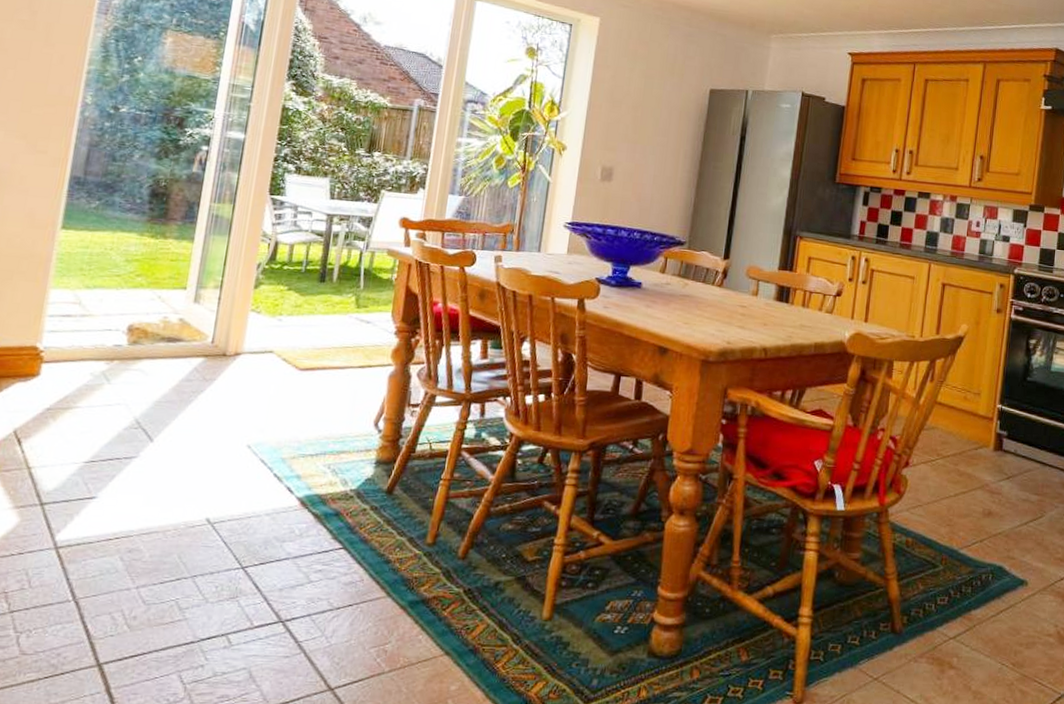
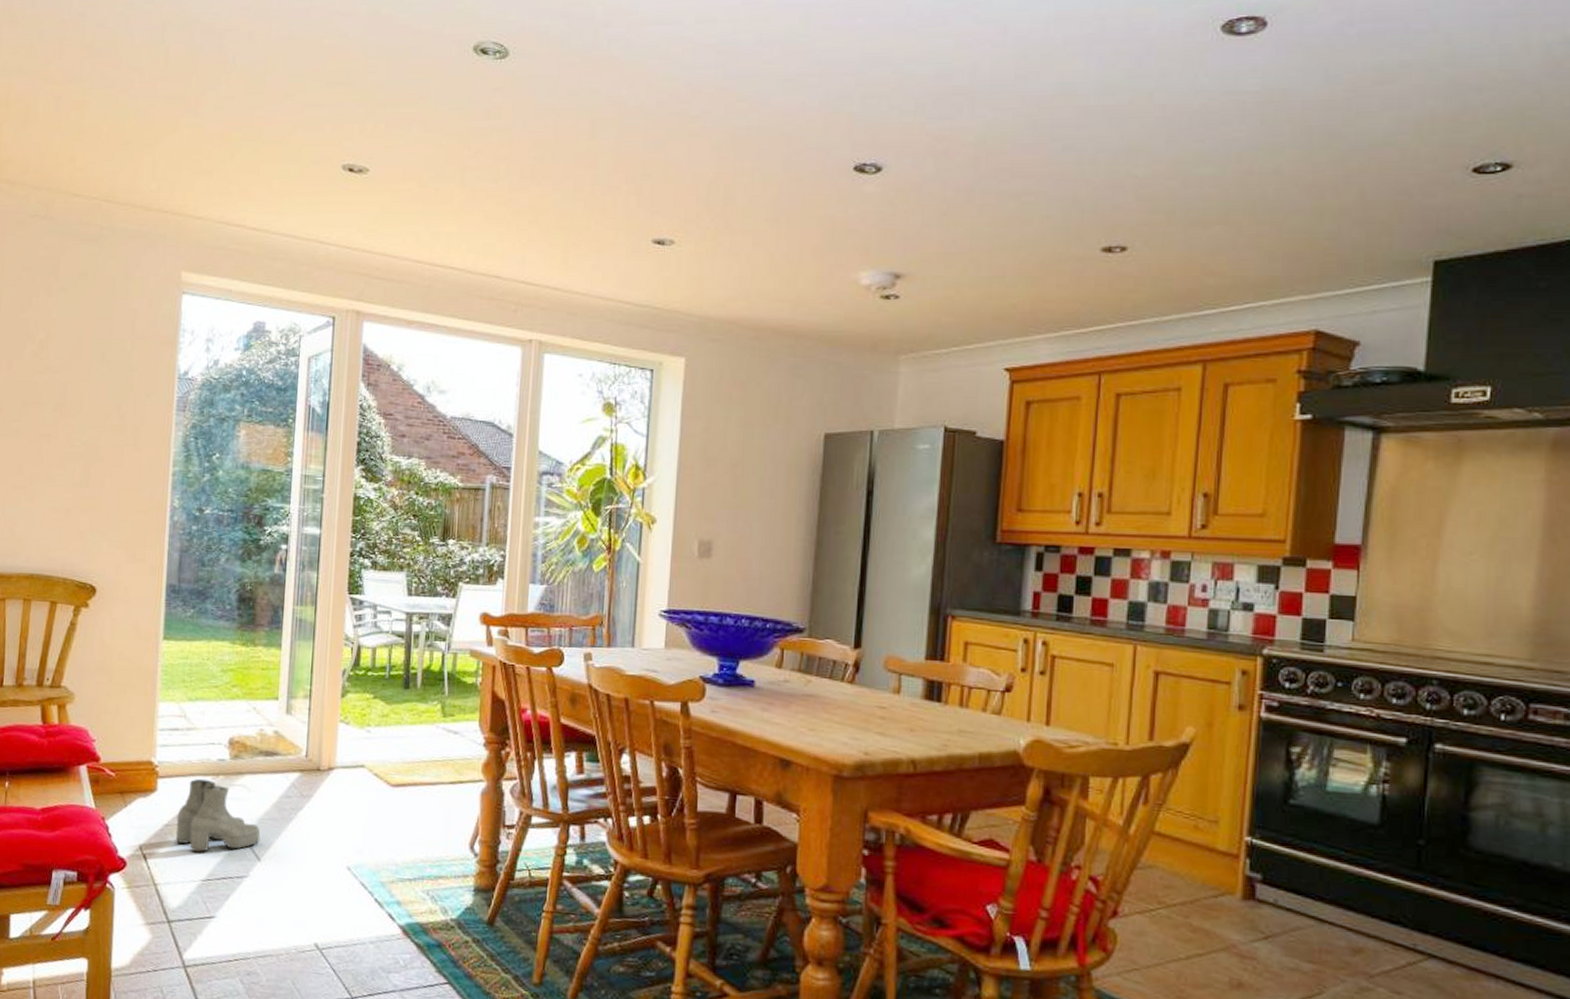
boots: none [57,363,156,435] -> present [175,778,261,852]

